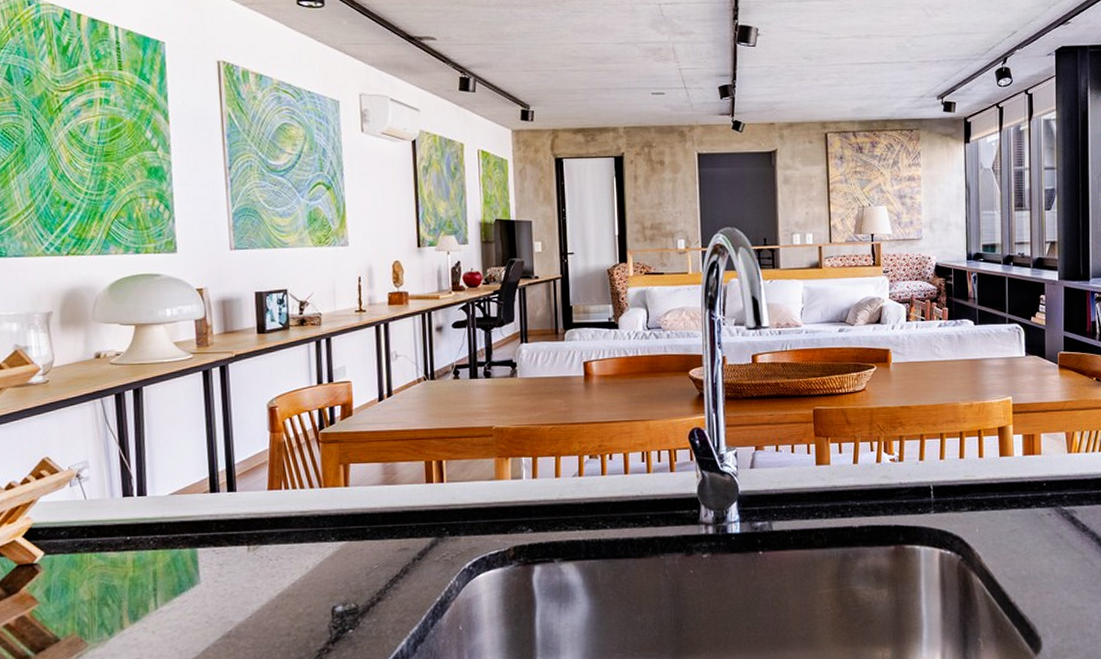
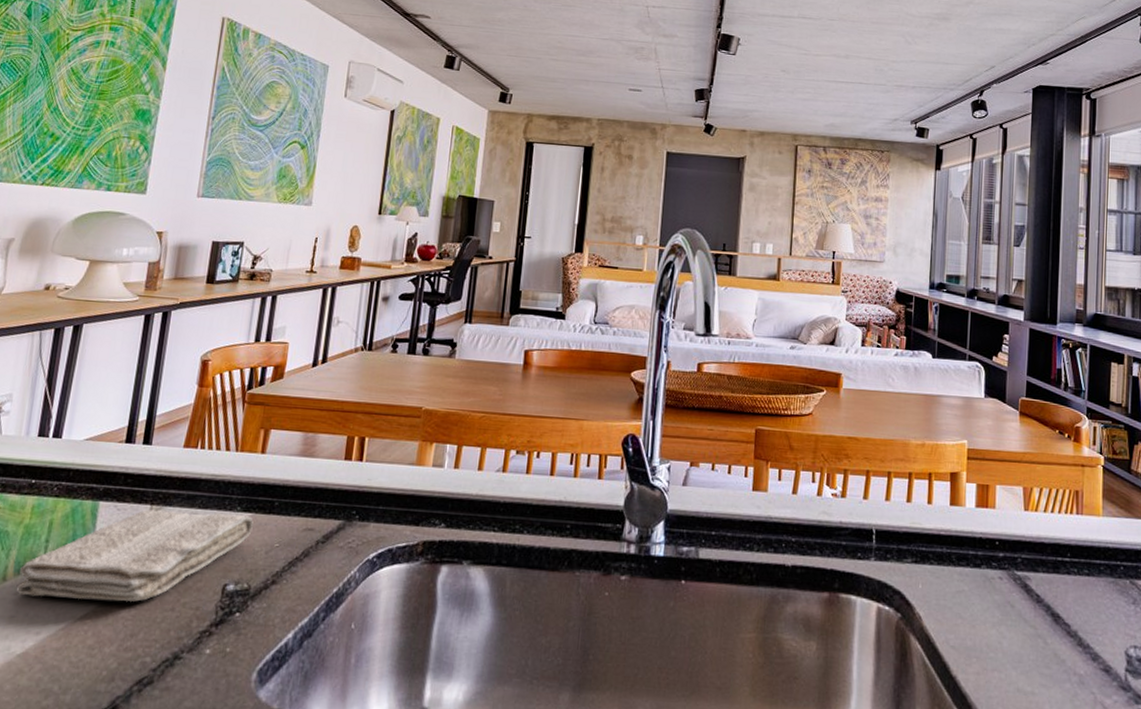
washcloth: none [134,544,350,640] -> present [16,509,254,602]

